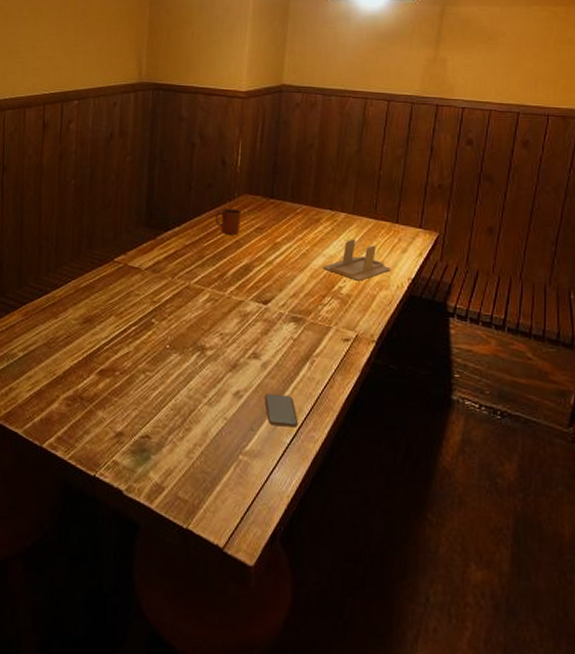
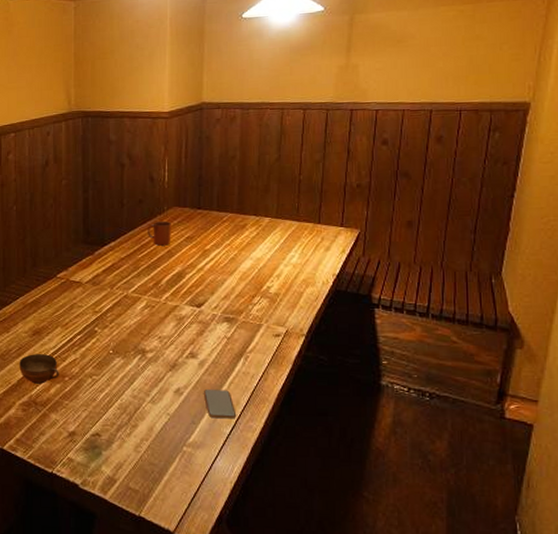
cup: none [66,344,110,378] -> present [19,354,59,384]
napkin holder: present [323,239,391,281] -> none [251,241,316,280]

